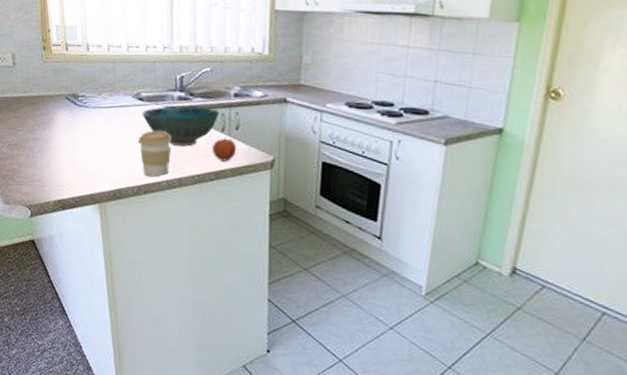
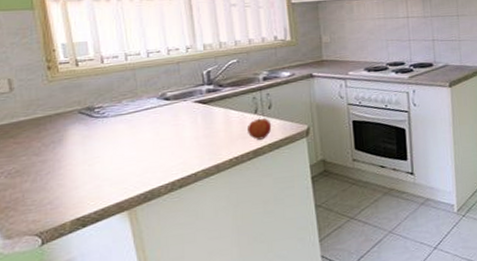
coffee cup: present [138,130,173,178] -> none [168,123,205,171]
bowl: present [142,106,220,147] -> none [169,94,251,136]

